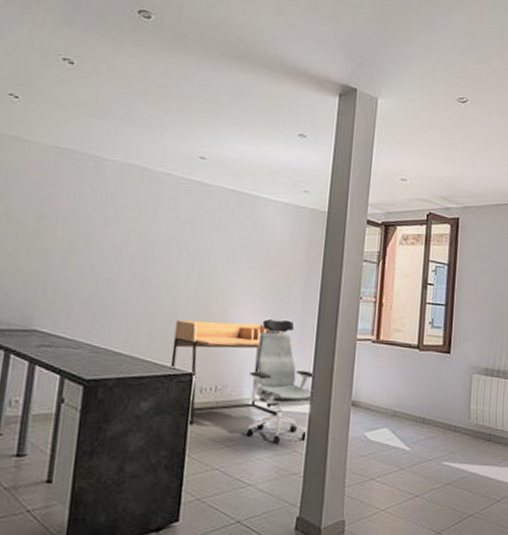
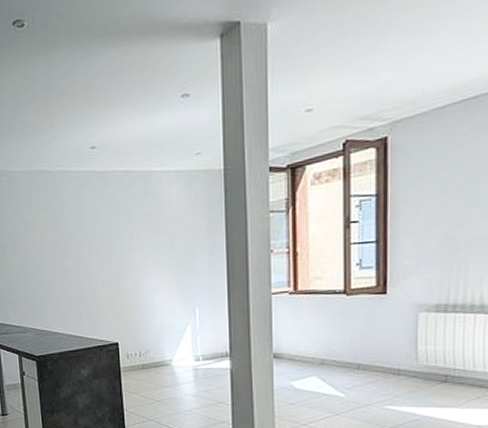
desk: present [170,320,295,426] -> none [96,292,207,386]
office chair: present [246,318,315,444] -> none [168,284,232,397]

